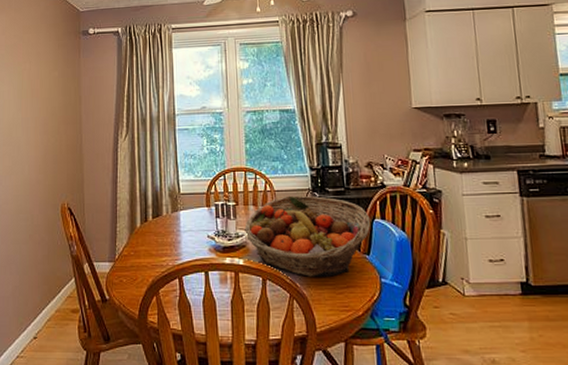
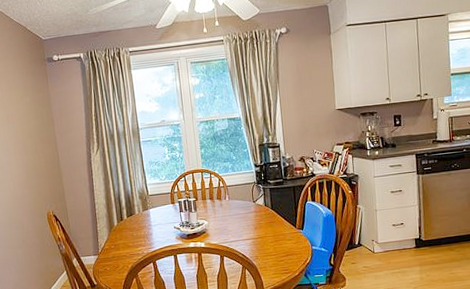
fruit basket: present [245,195,371,277] -> none [204,187,304,251]

